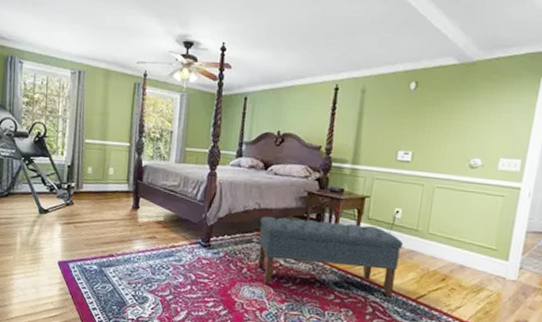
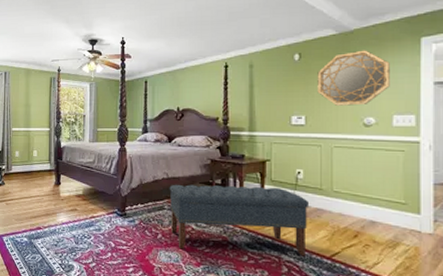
home mirror: none [428,84,507,145] -> present [317,50,390,106]

